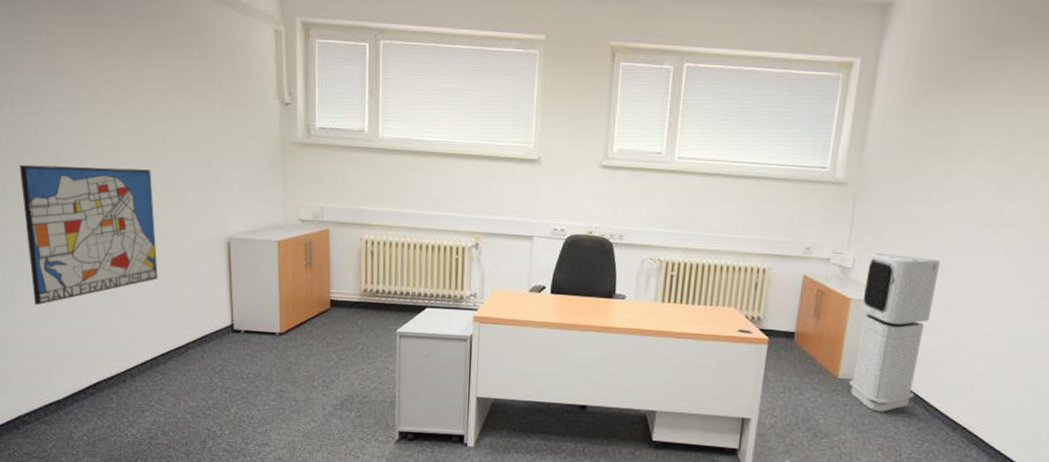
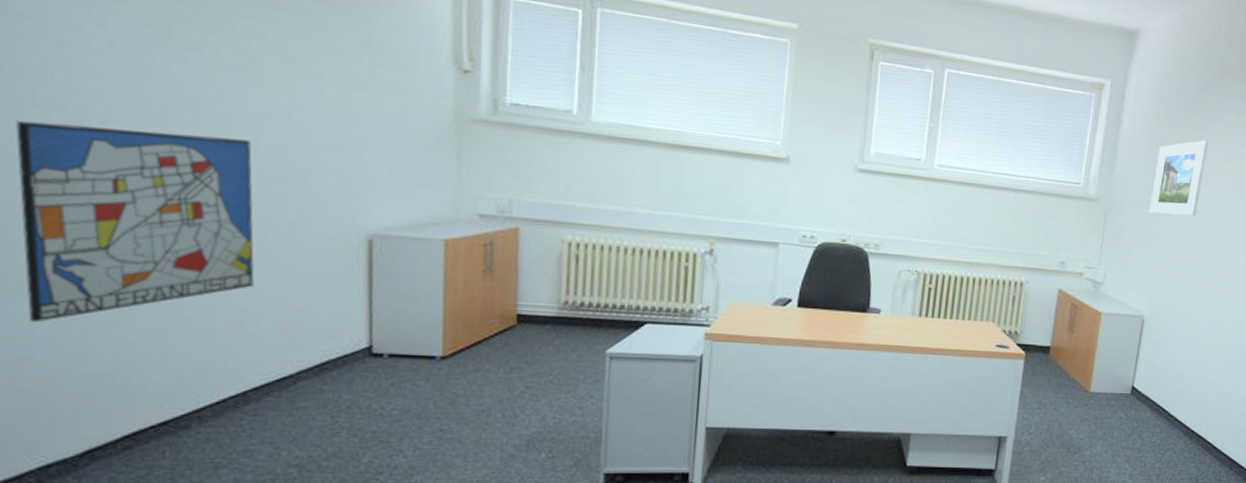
air purifier: present [849,252,940,412] -> none [1100,268,1179,424]
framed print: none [905,113,977,197] -> present [1149,140,1209,217]

